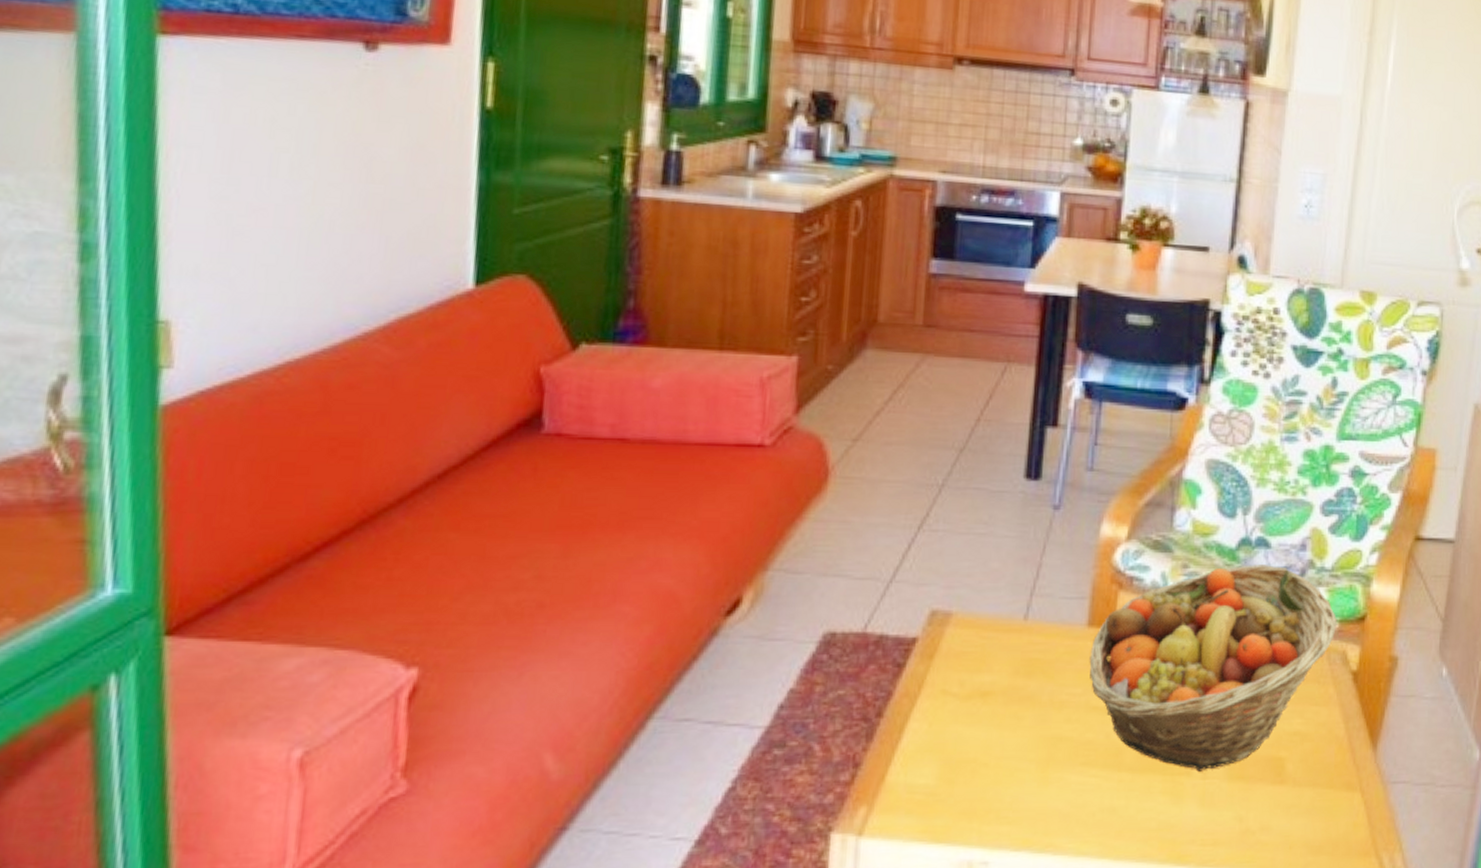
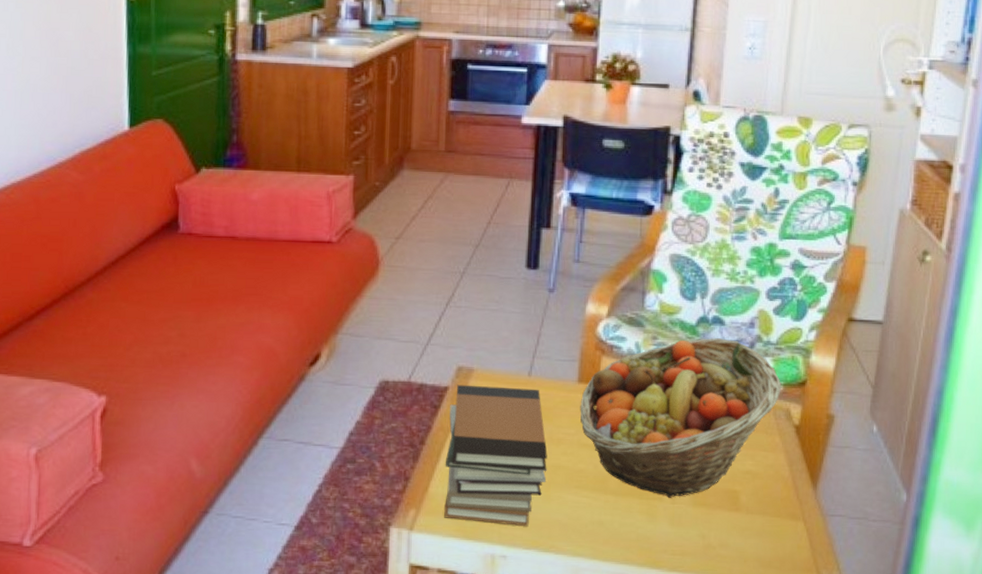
book stack: none [906,634,1046,821] -> present [444,384,547,527]

